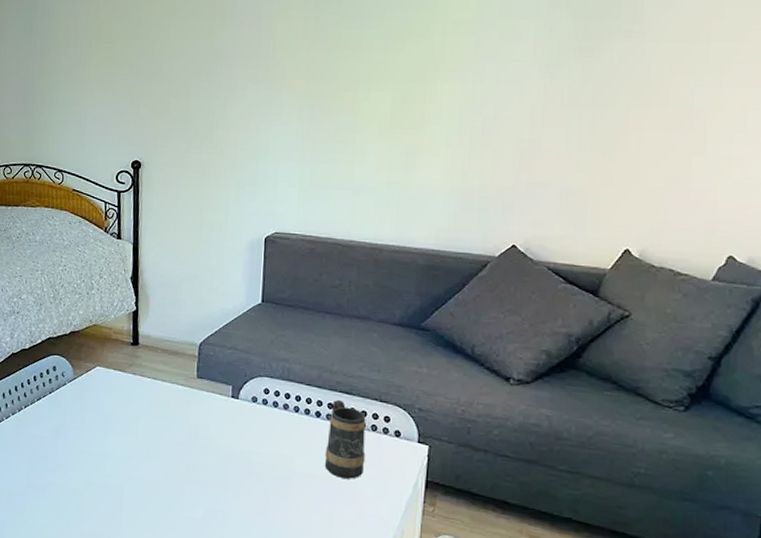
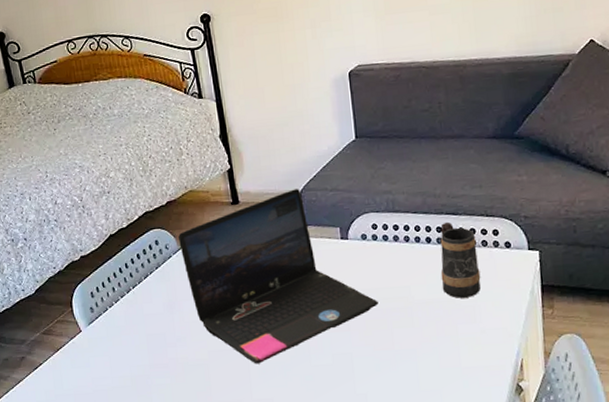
laptop: none [75,340,259,504] -> present [178,189,379,364]

